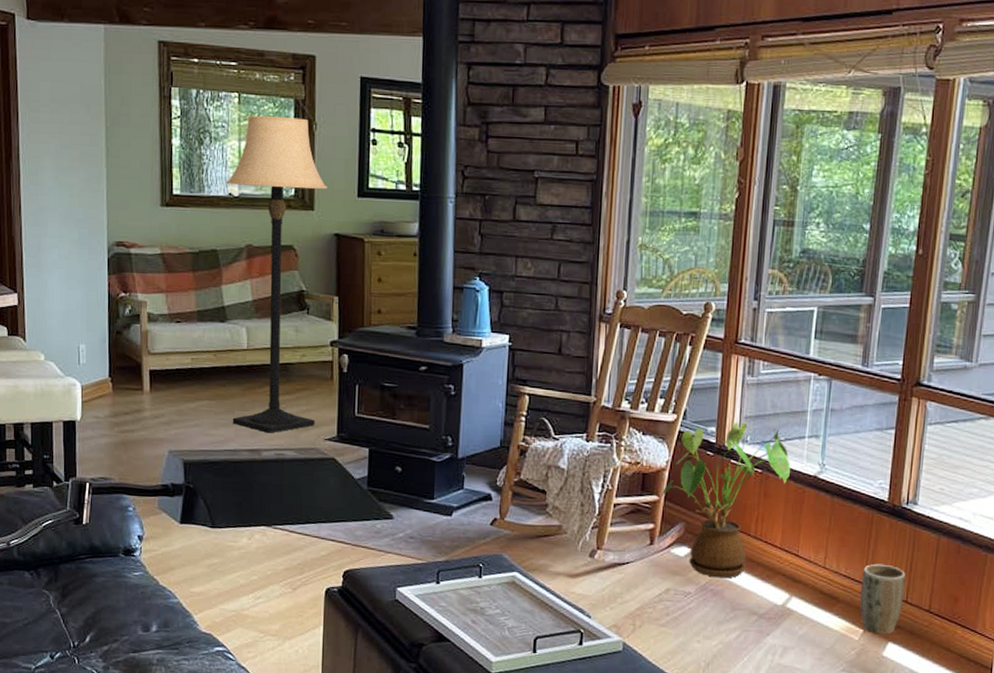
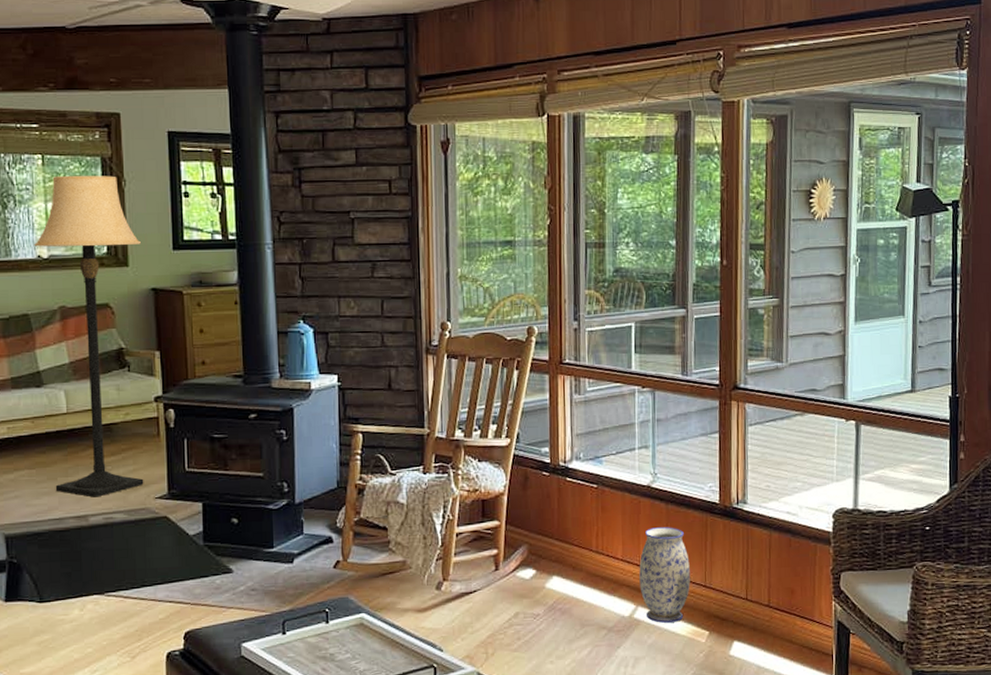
house plant: present [661,422,791,578] -> none [502,440,625,597]
vase: none [795,519,851,617] -> present [639,527,690,623]
plant pot: present [860,563,906,635] -> none [702,565,744,635]

